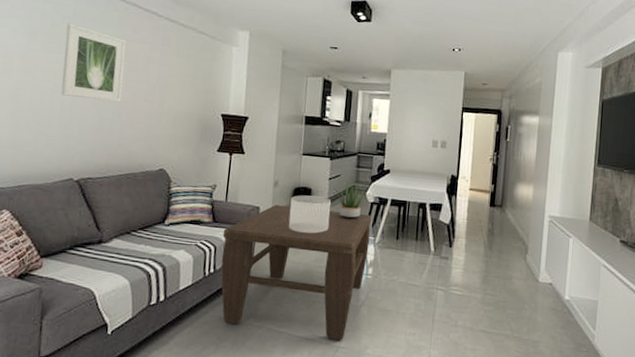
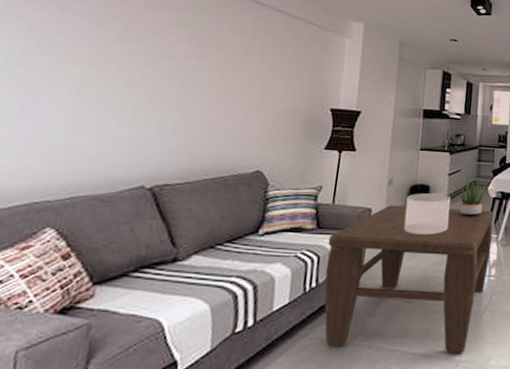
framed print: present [61,23,126,103] -> none [137,10,223,98]

